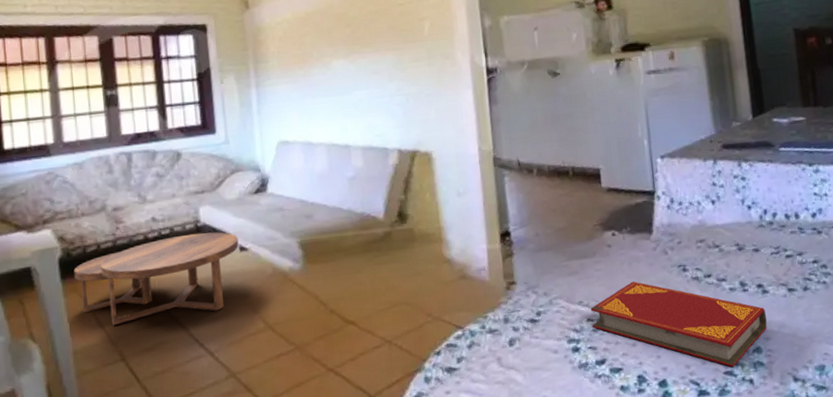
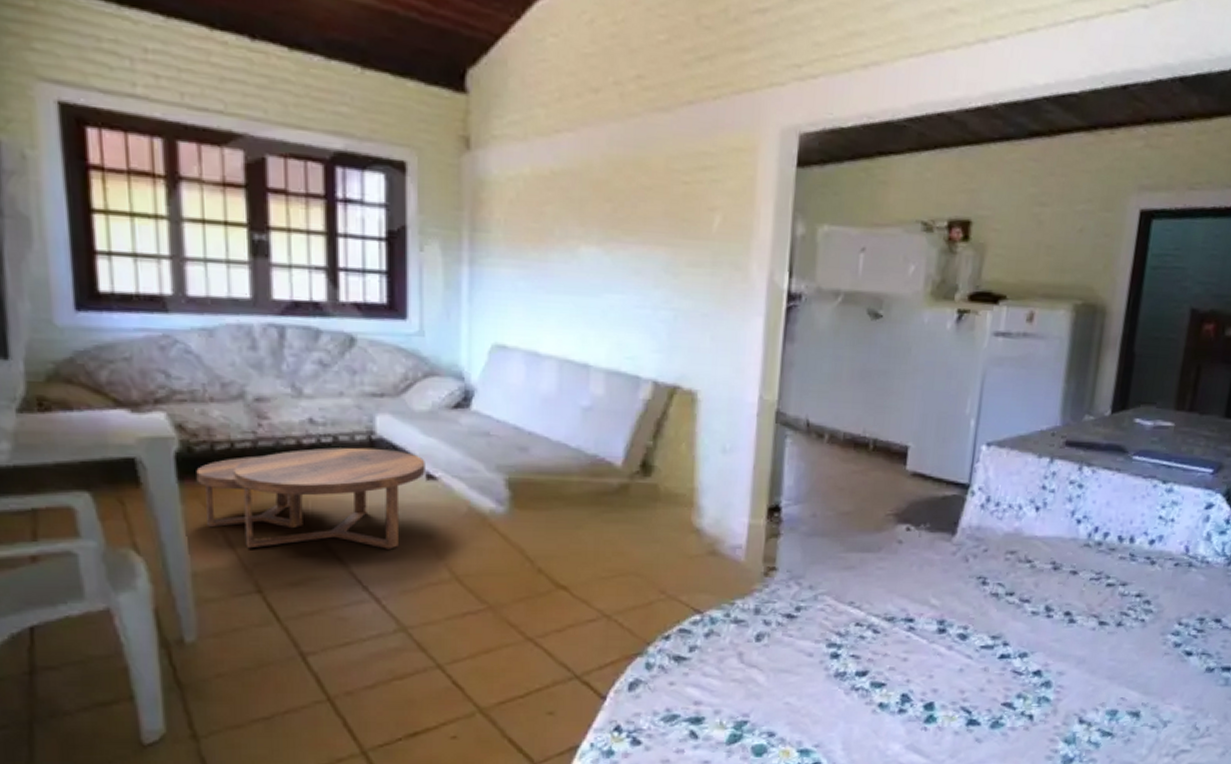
hardback book: present [590,281,767,368] -> none [860,588,1067,699]

